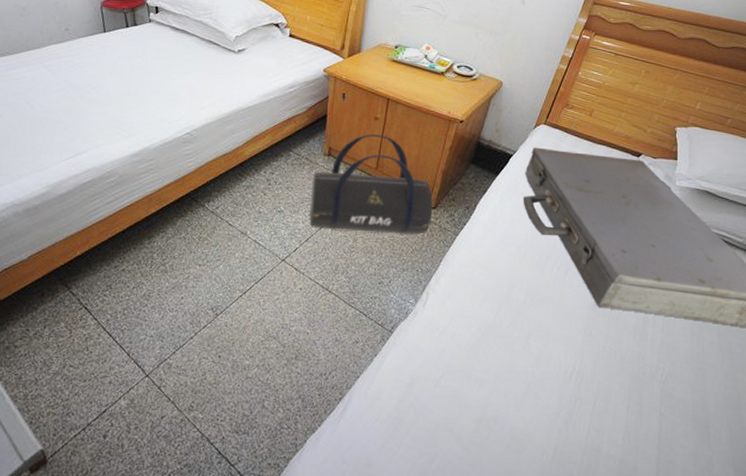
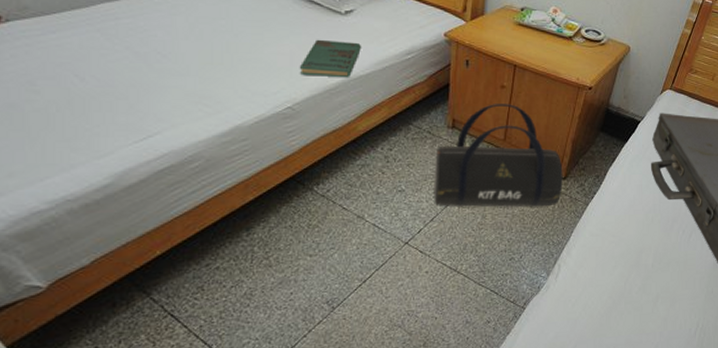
book: none [198,74,251,109] -> present [299,39,362,78]

